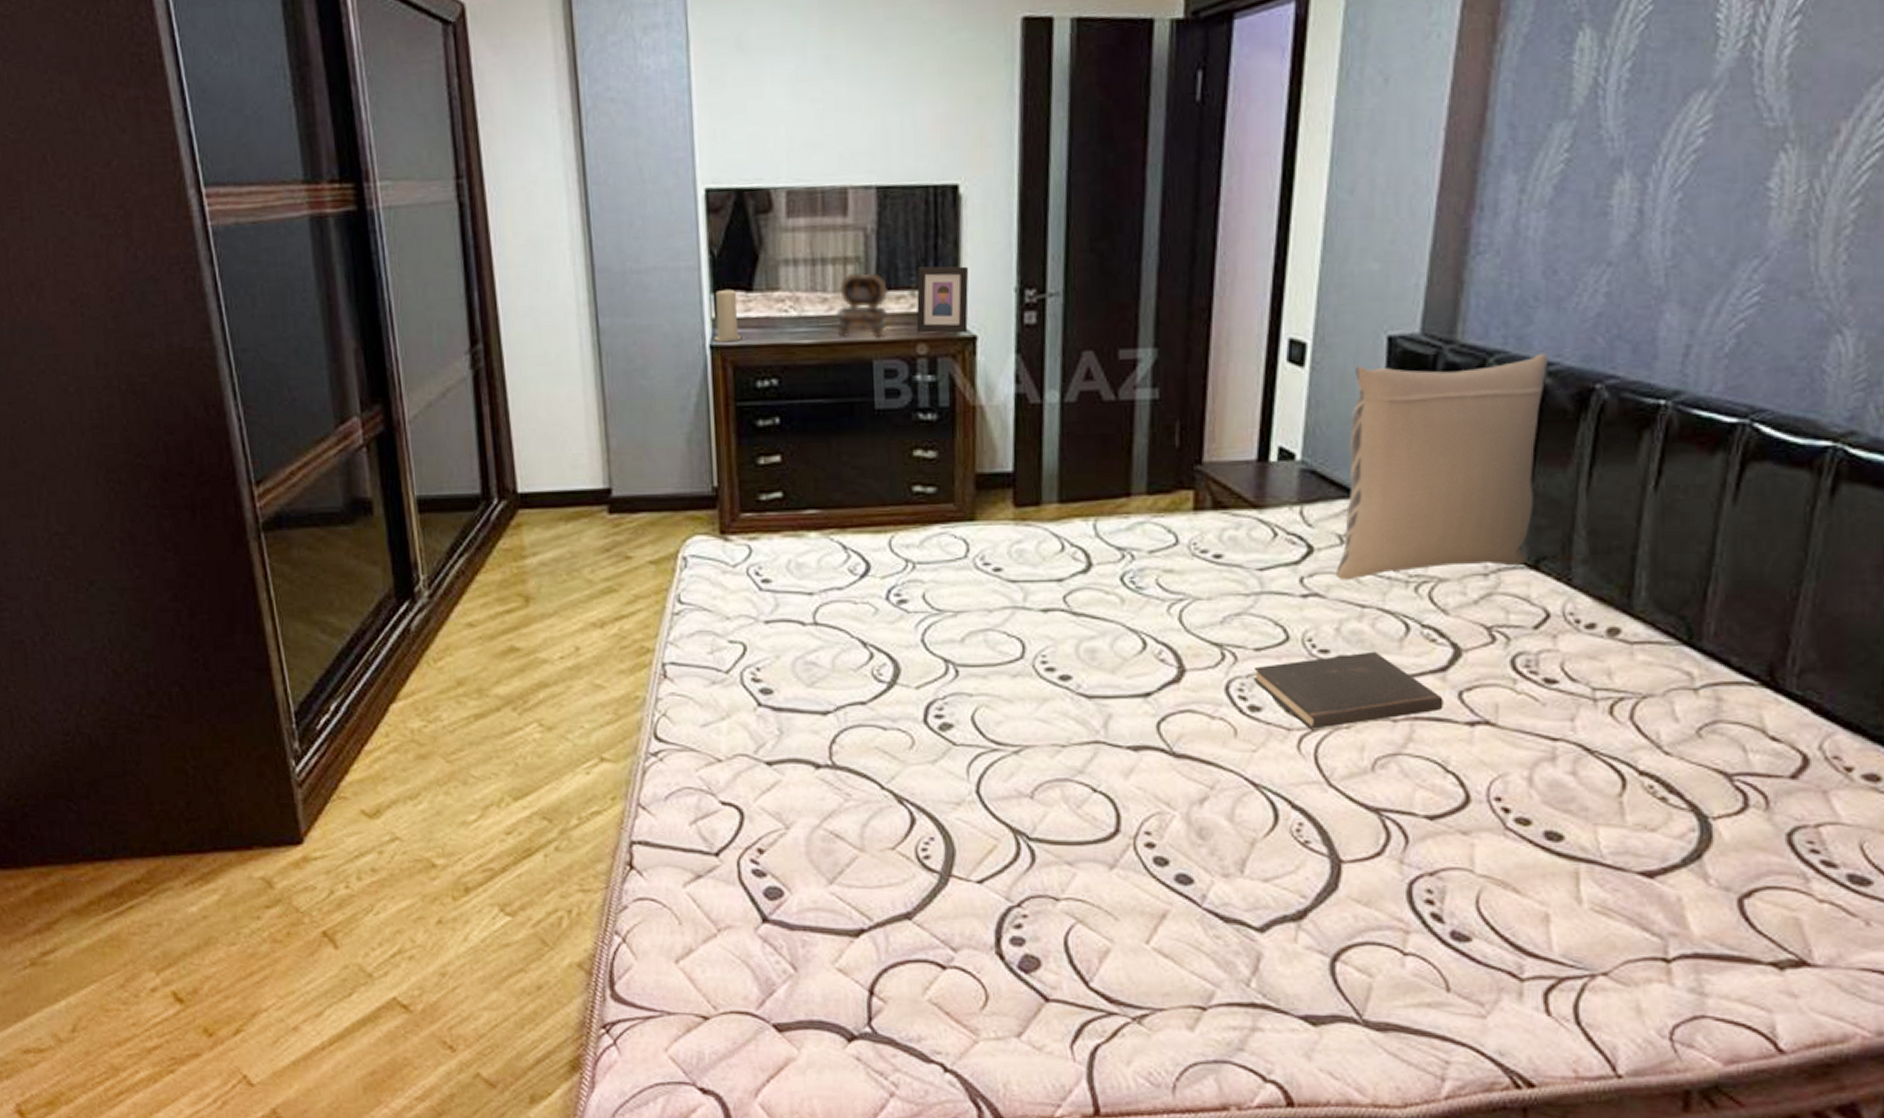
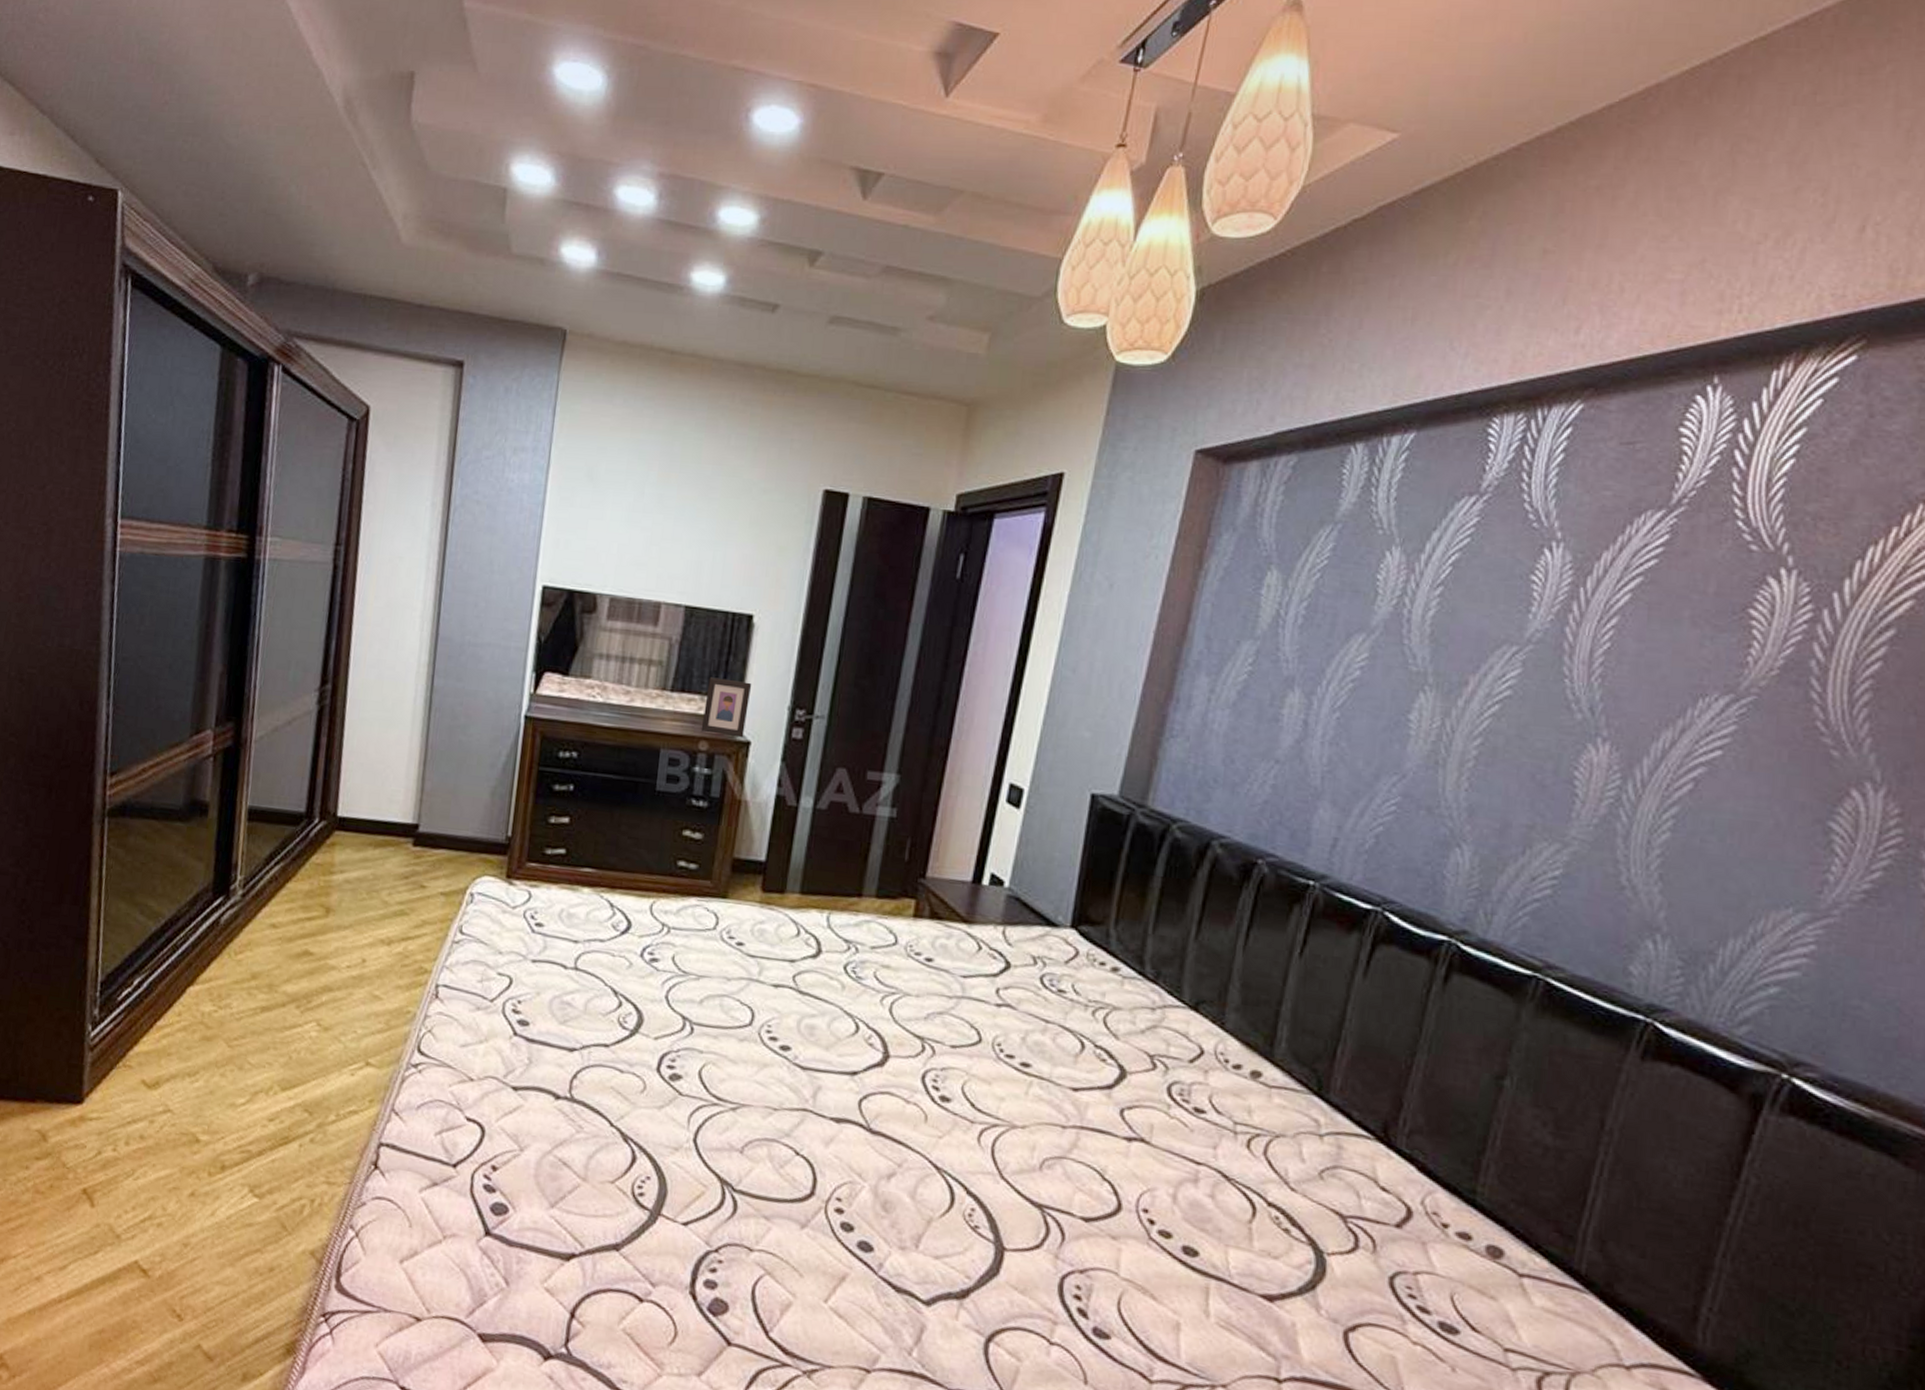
candle: present [713,288,742,343] -> none [529,670,554,716]
jewelry box: present [836,272,889,337] -> none [634,673,683,730]
hardcover book: present [1253,651,1443,729] -> none [947,1061,1107,1125]
pillow: present [1336,353,1549,581] -> none [1027,815,1222,1006]

